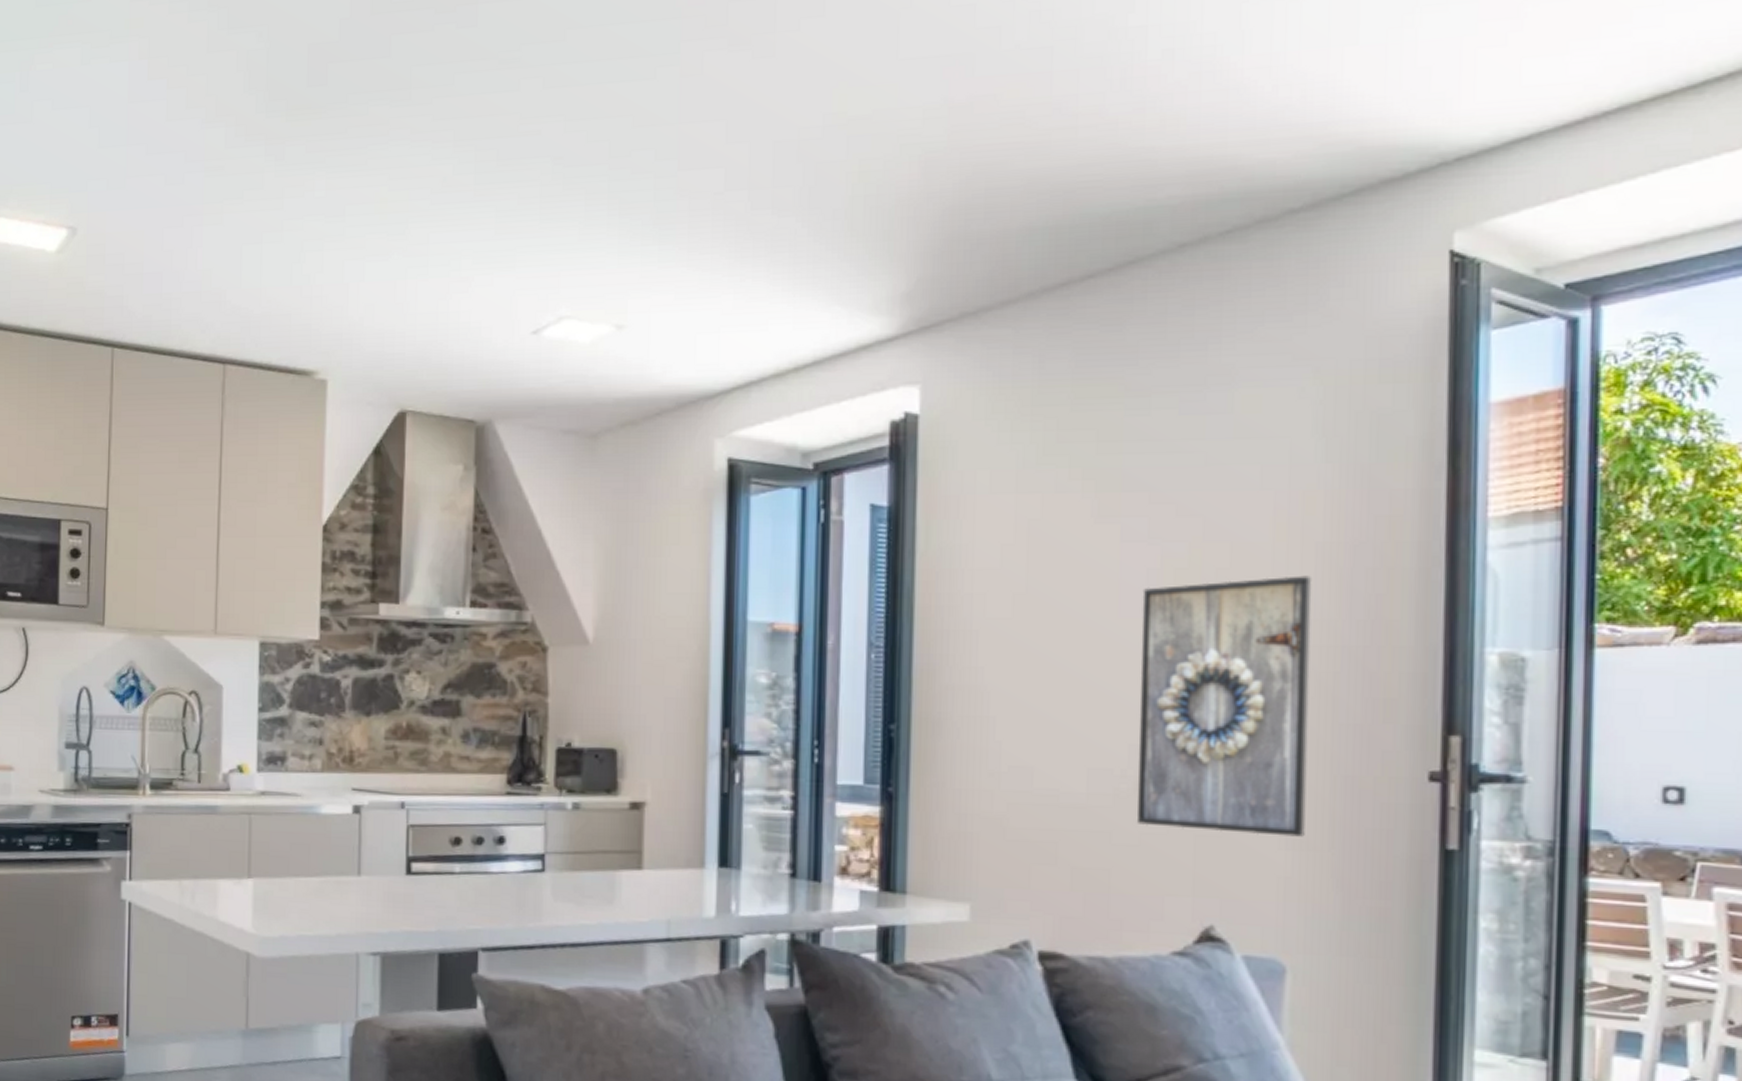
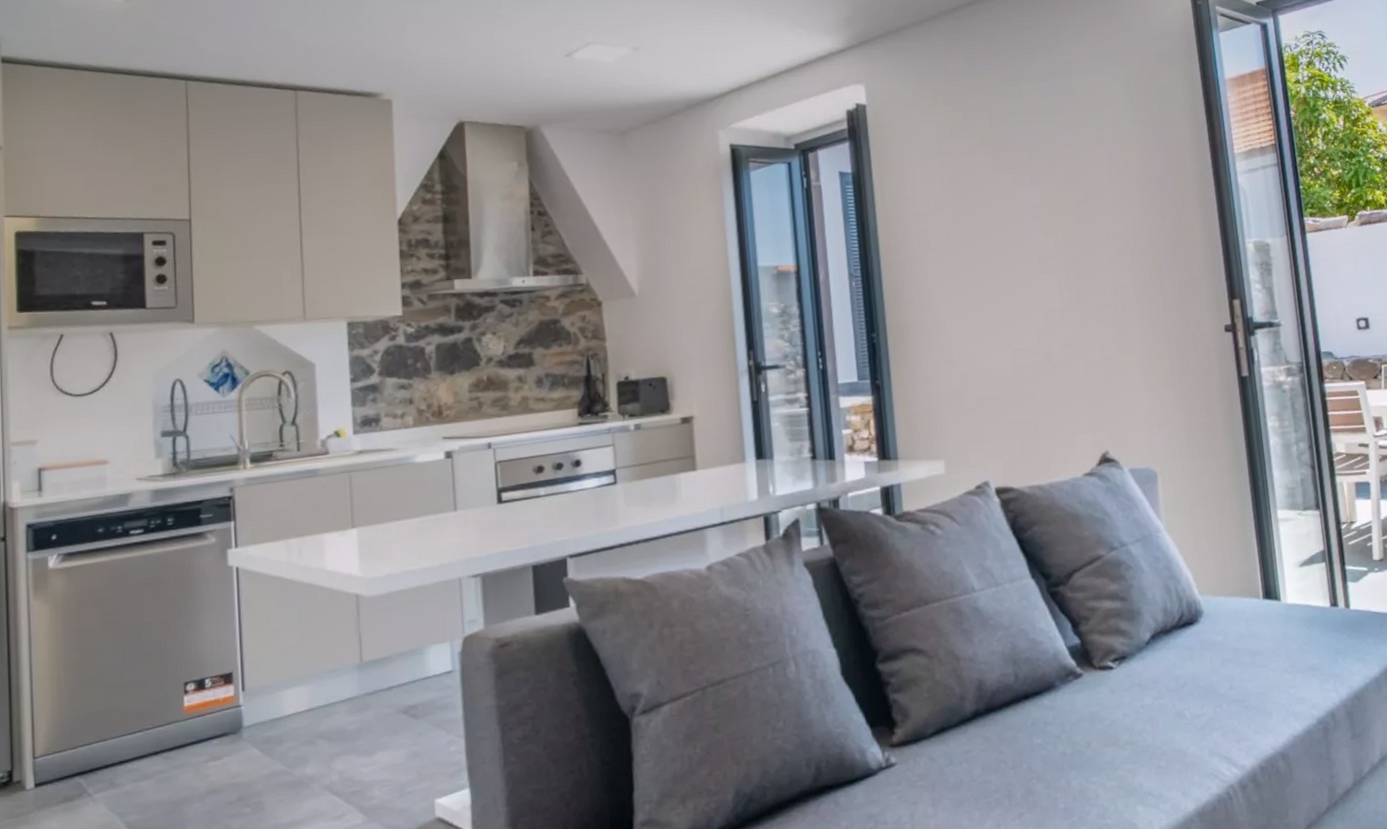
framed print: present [1137,575,1312,837] -> none [1032,200,1156,386]

